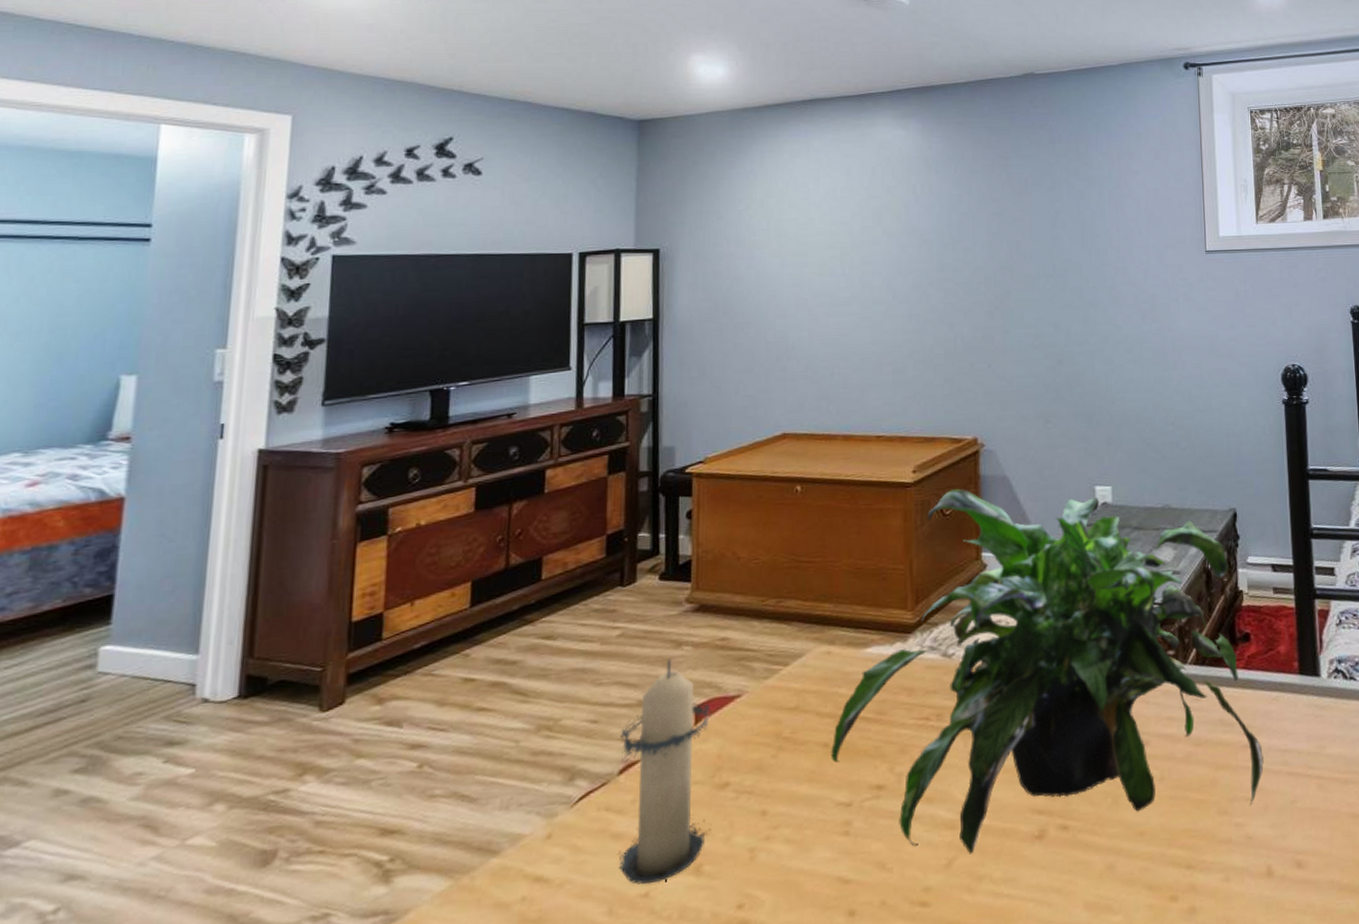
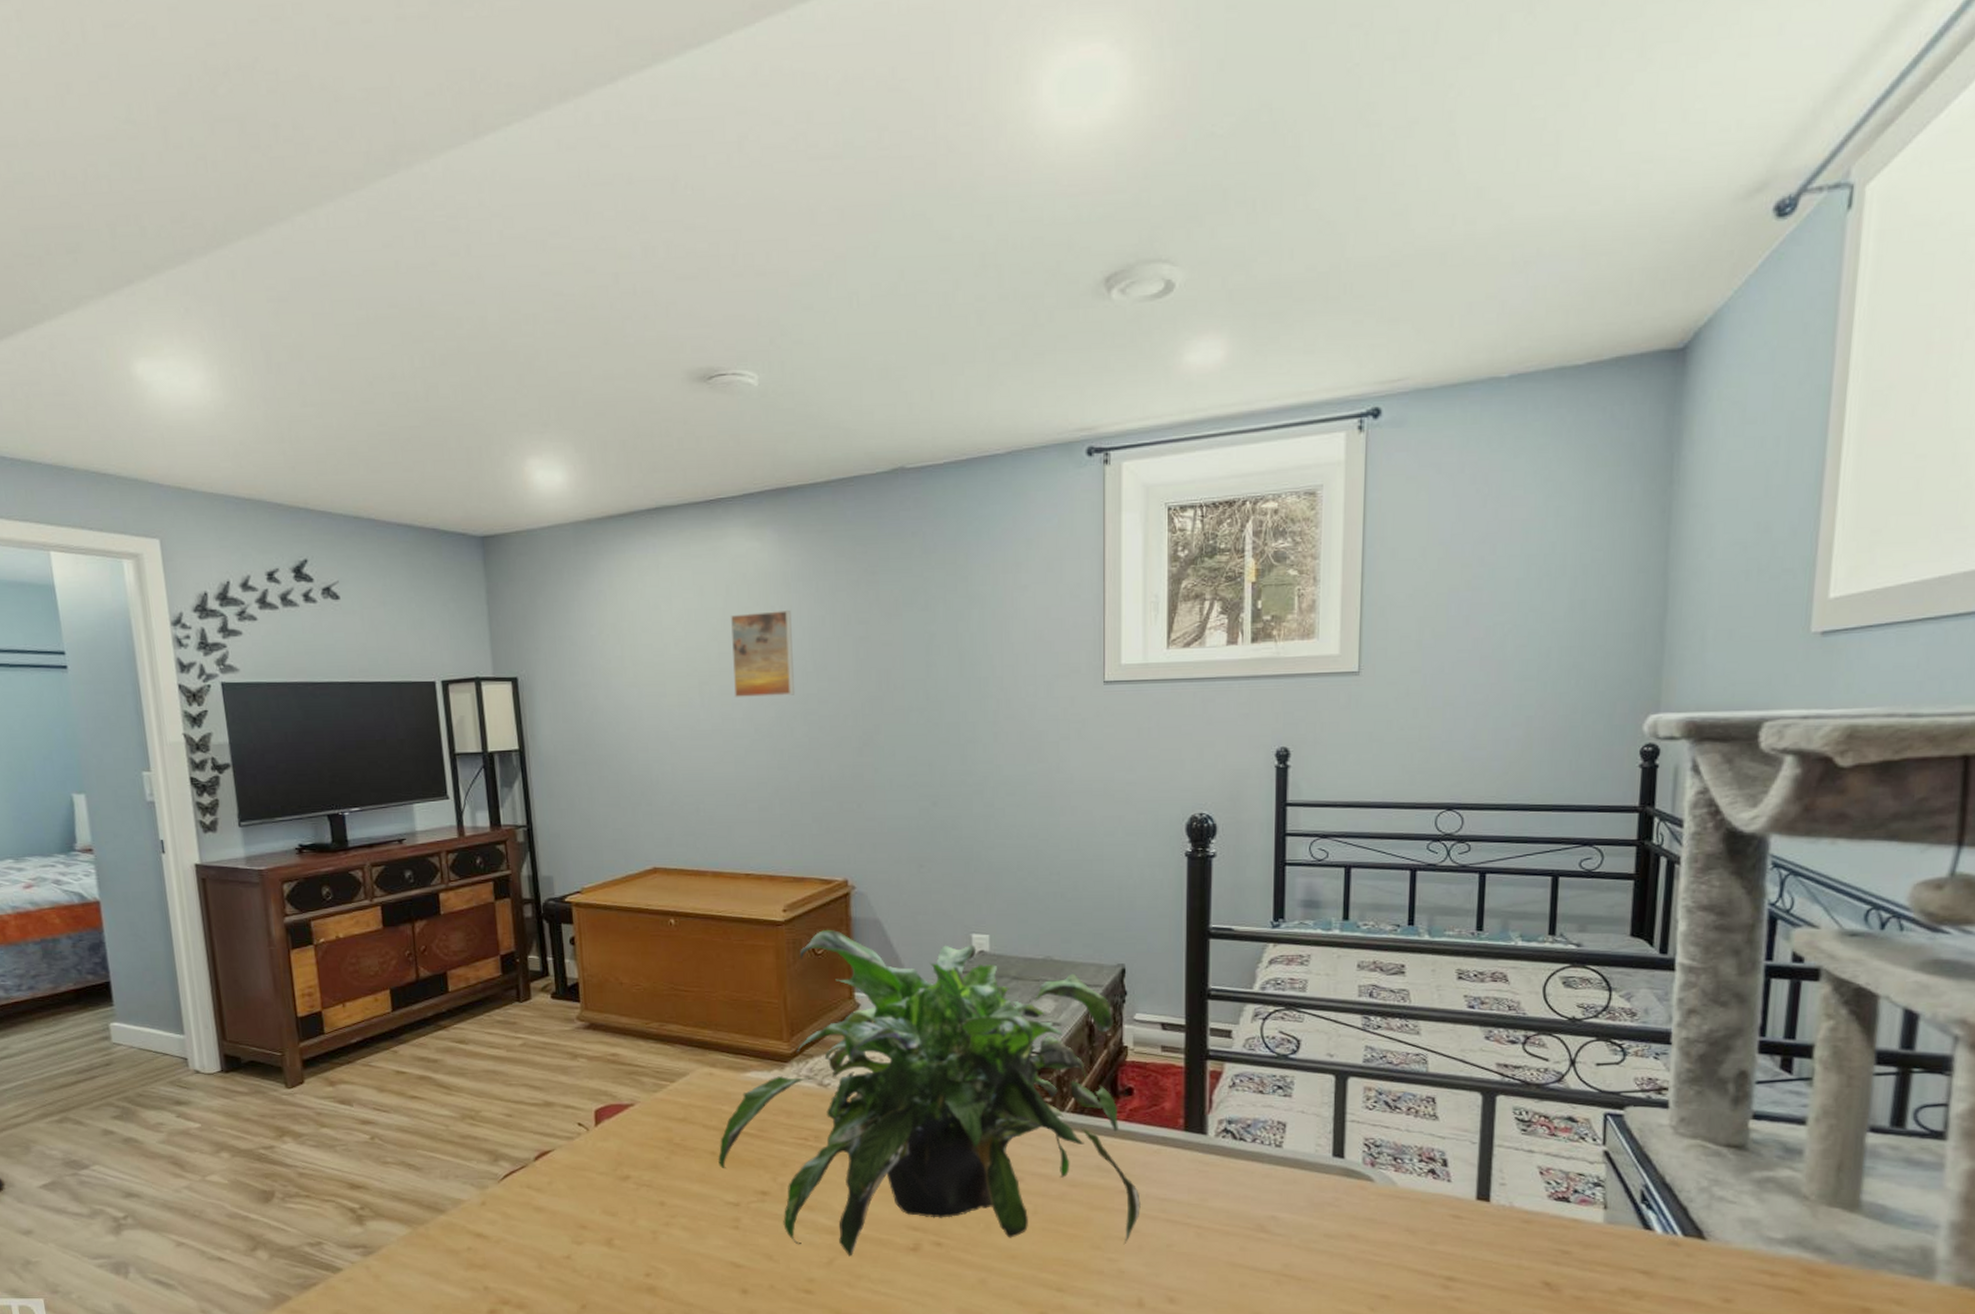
candle: present [618,658,711,885] -> none [532,1068,614,1249]
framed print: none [874,188,931,267] -> present [731,609,794,697]

